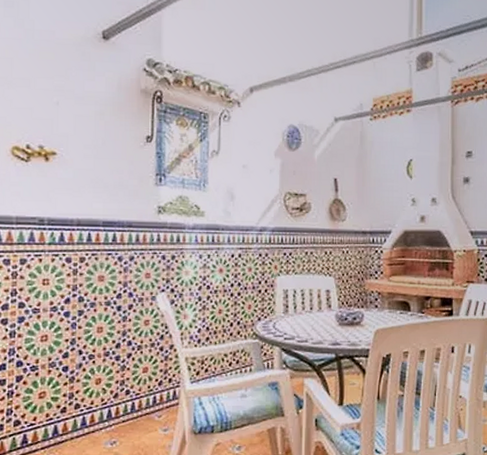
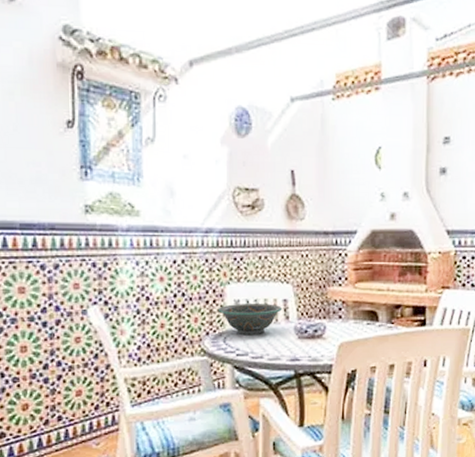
decorative bowl: none [269,293,325,322] -> present [218,304,282,336]

